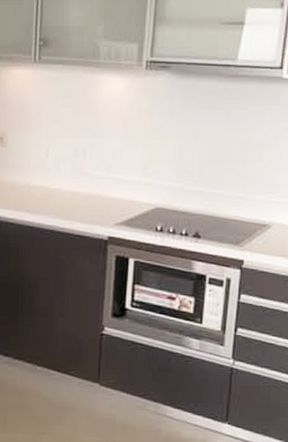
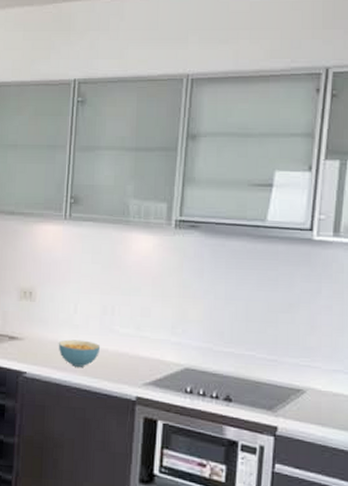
cereal bowl: none [30,183,73,210] -> present [58,339,101,367]

